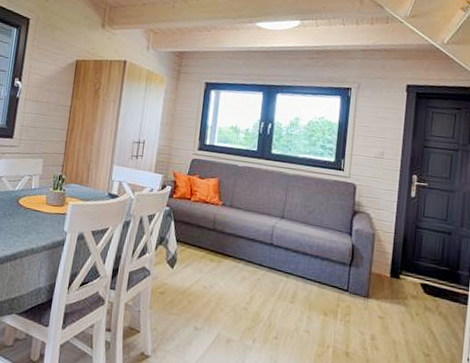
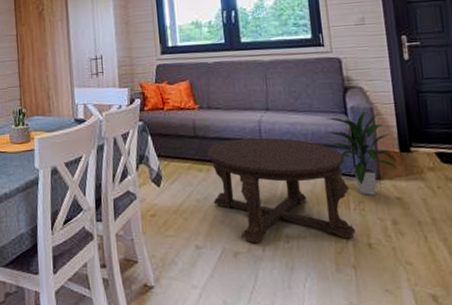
coffee table: none [218,238,340,345] -> present [207,137,356,244]
indoor plant: none [329,234,387,311] -> present [325,110,399,195]

